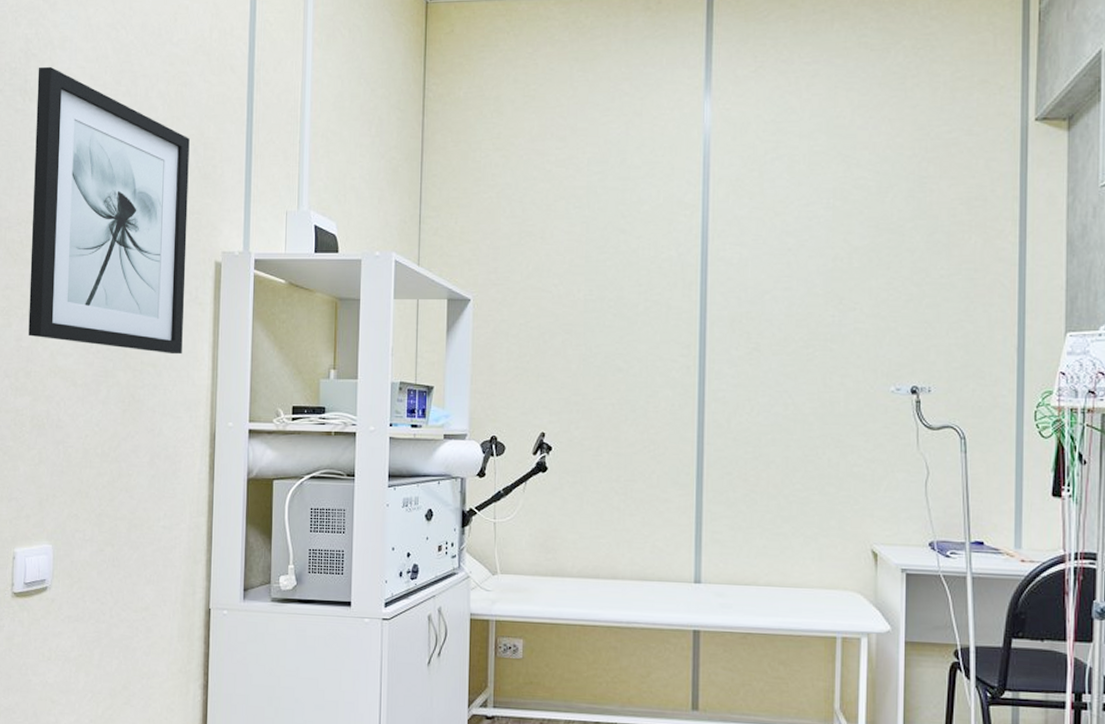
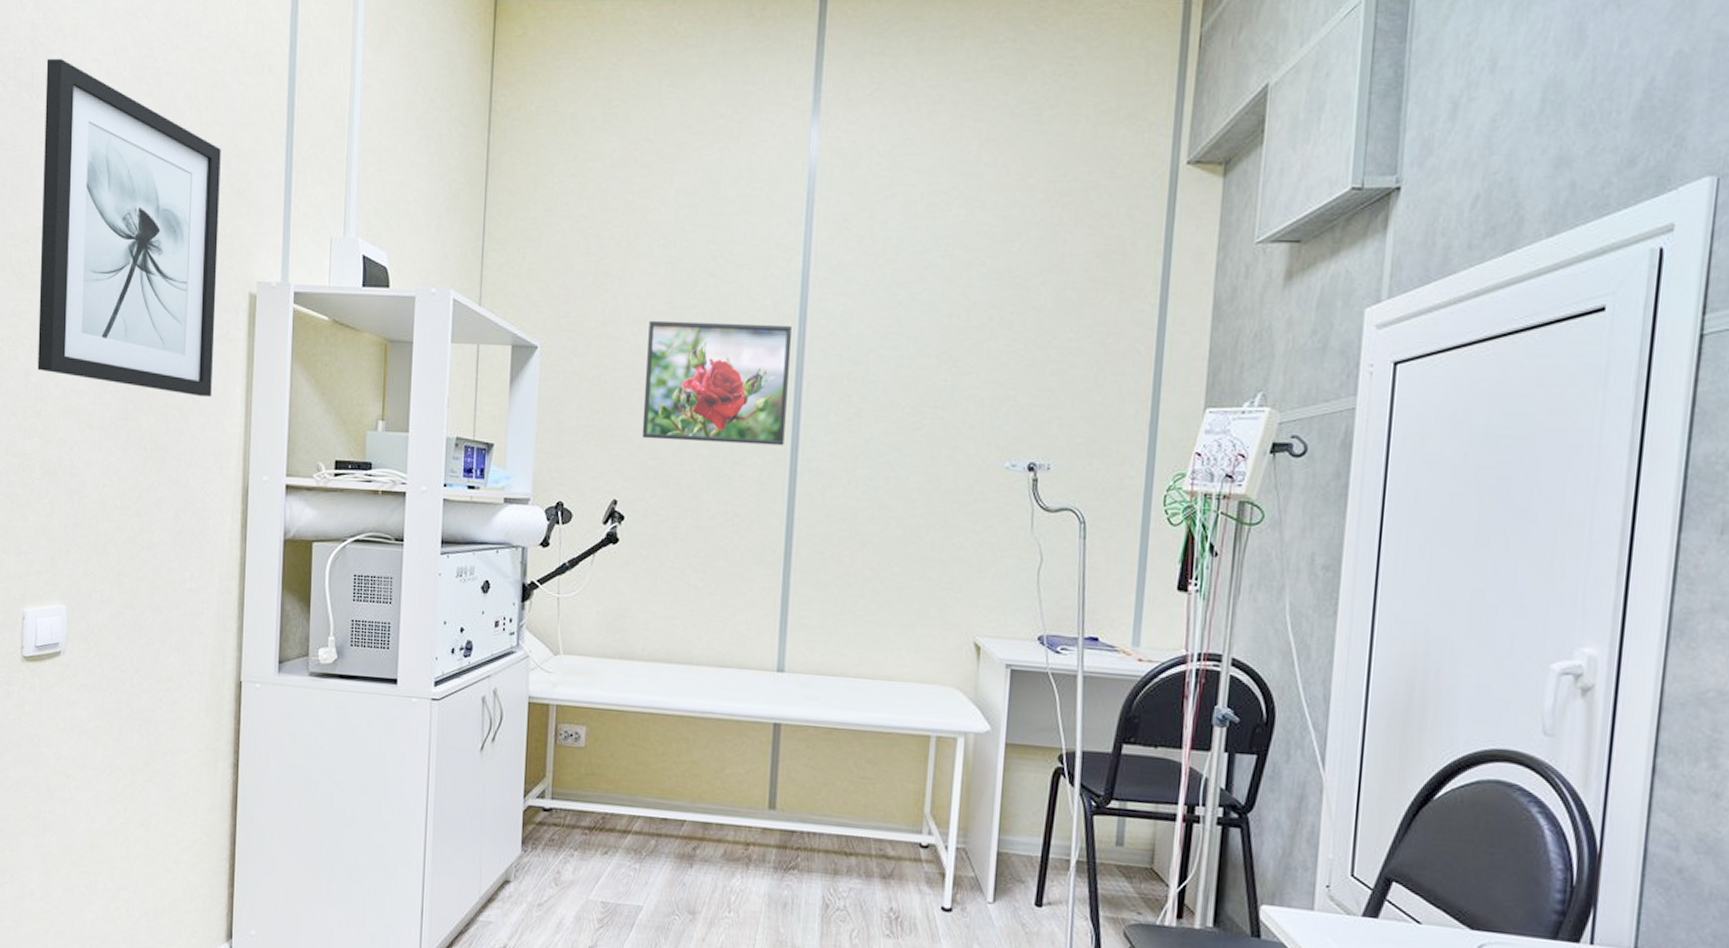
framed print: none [565,272,694,379] -> present [641,320,791,446]

